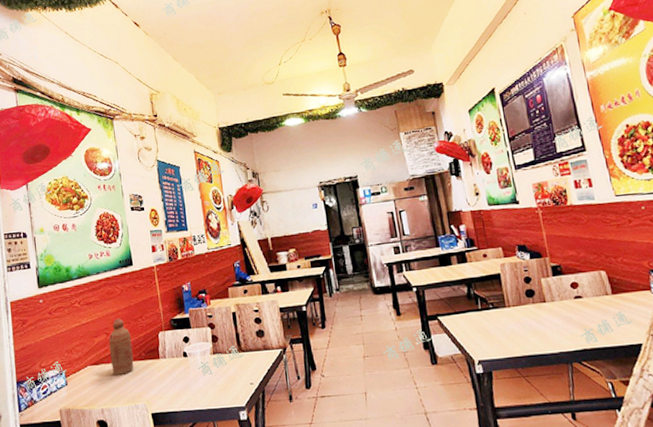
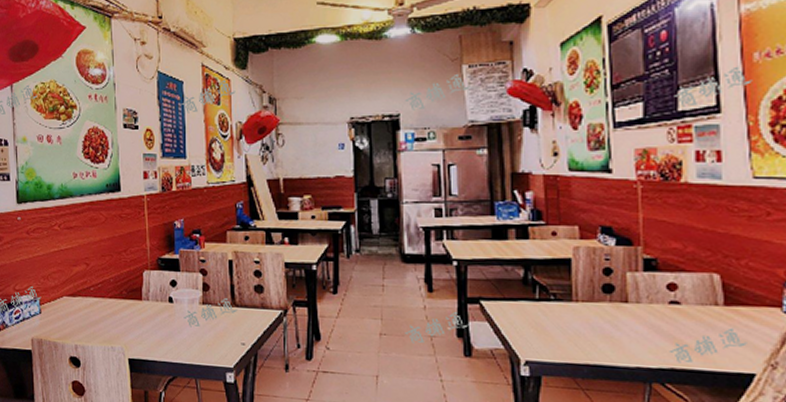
bottle: present [108,318,134,376] -> none [88,248,114,312]

